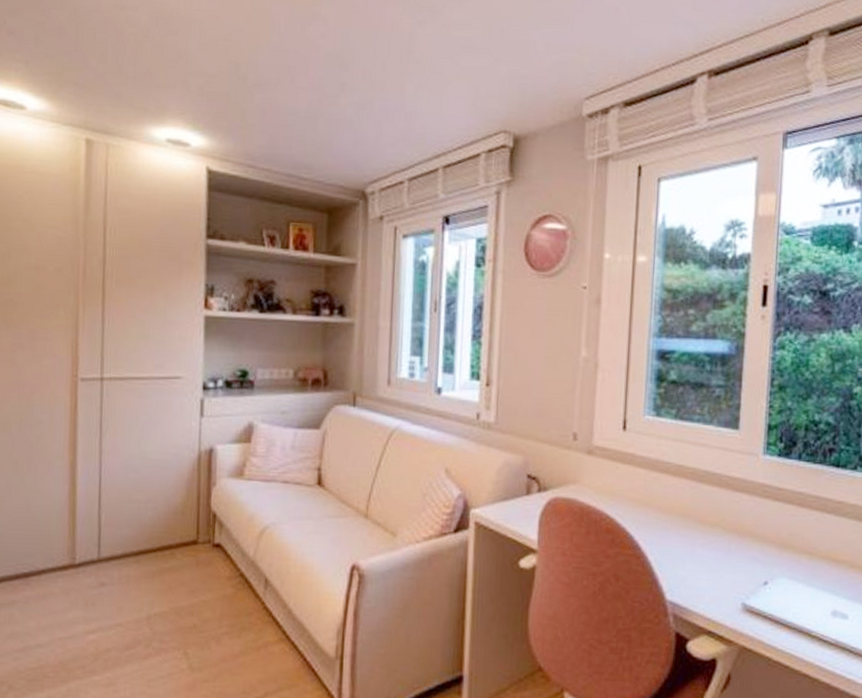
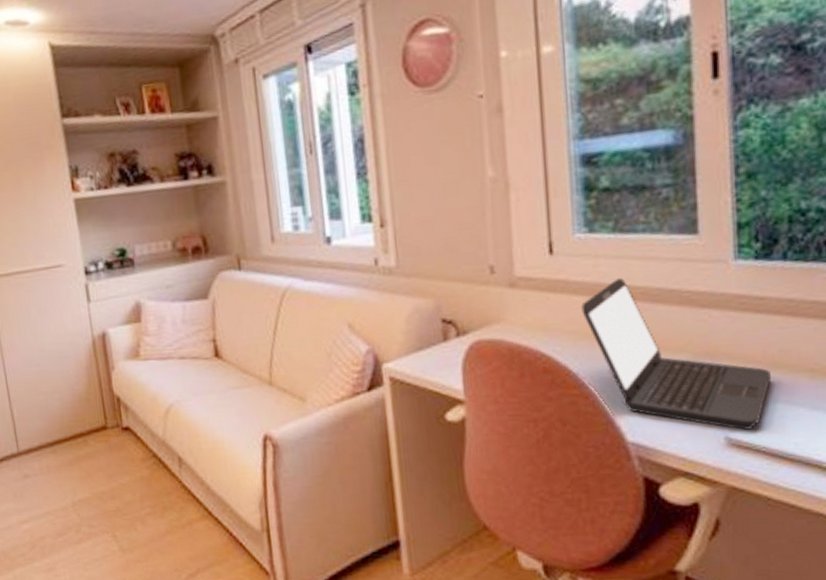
laptop: none [643,458,781,599] -> present [581,278,771,430]

